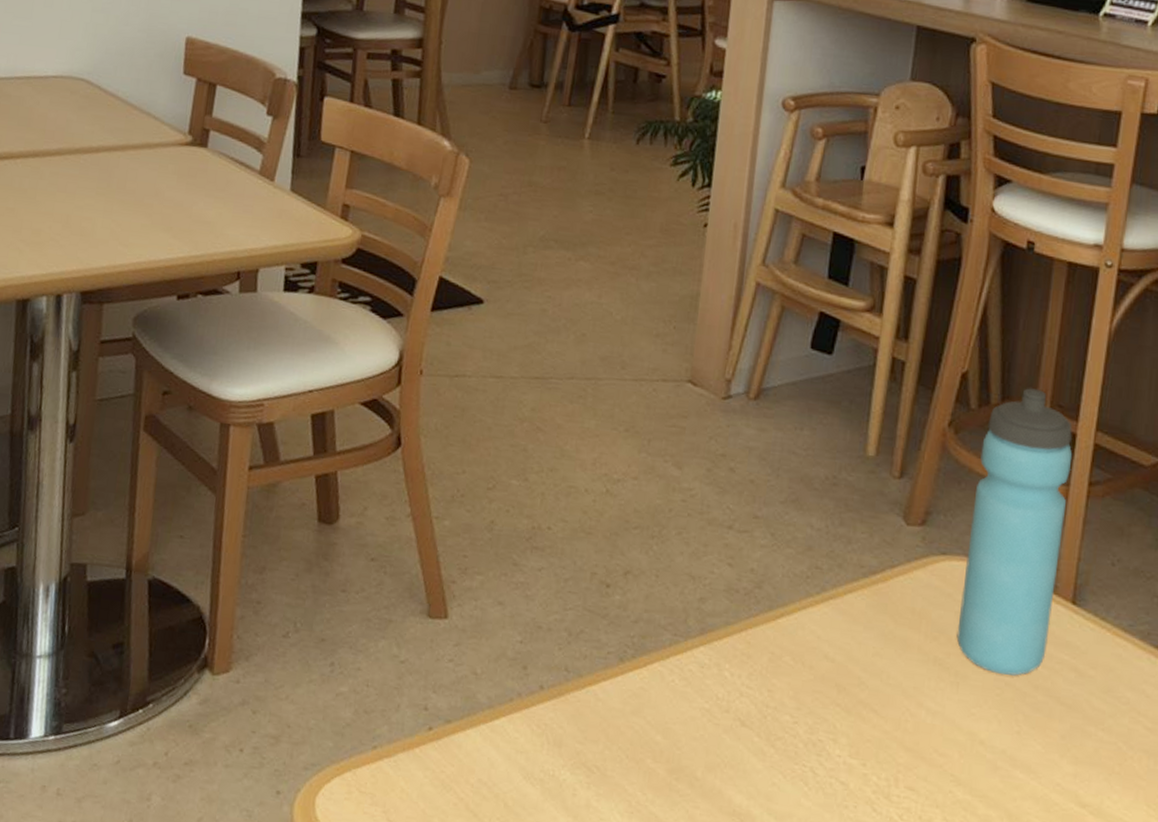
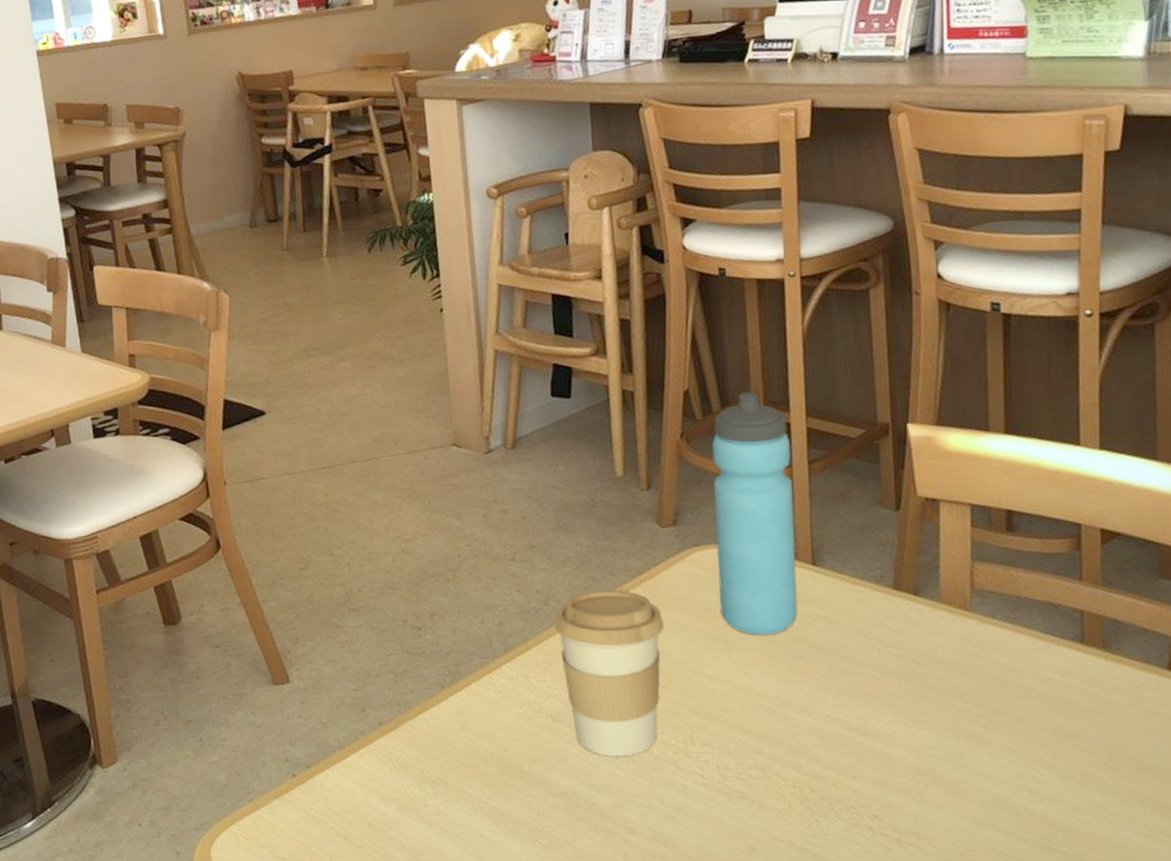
coffee cup: none [763,582,889,785] -> present [554,590,664,757]

